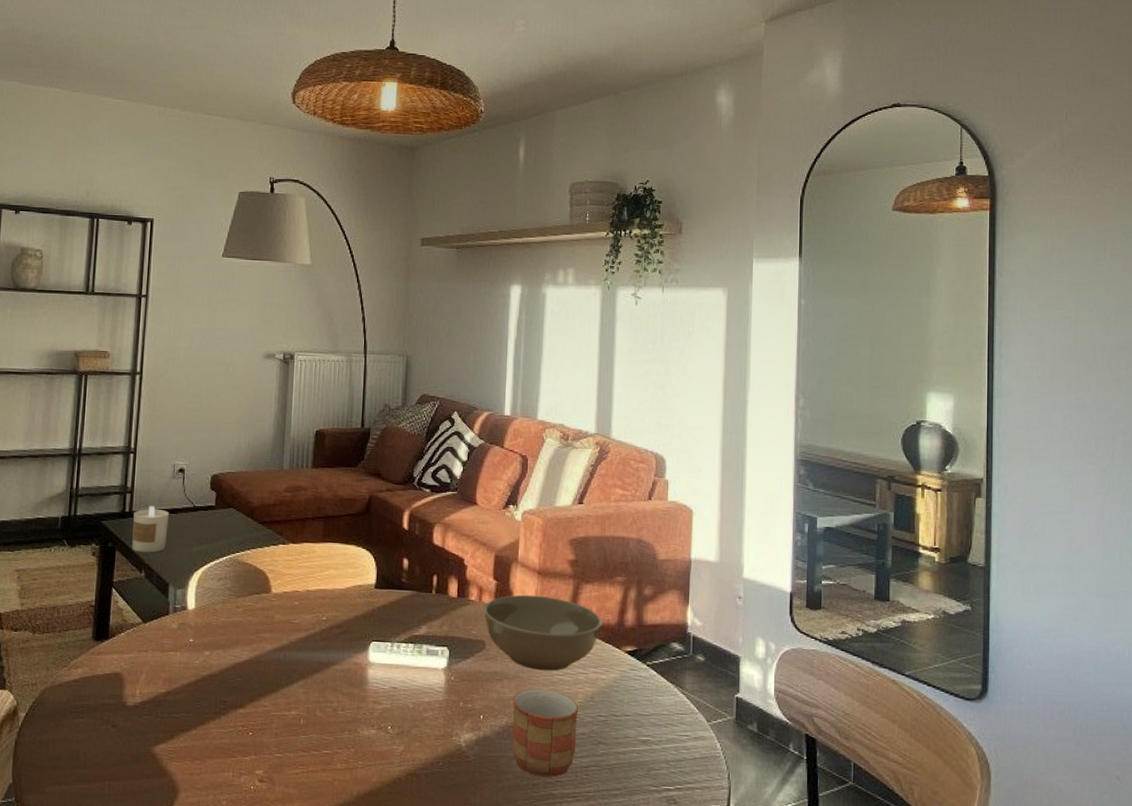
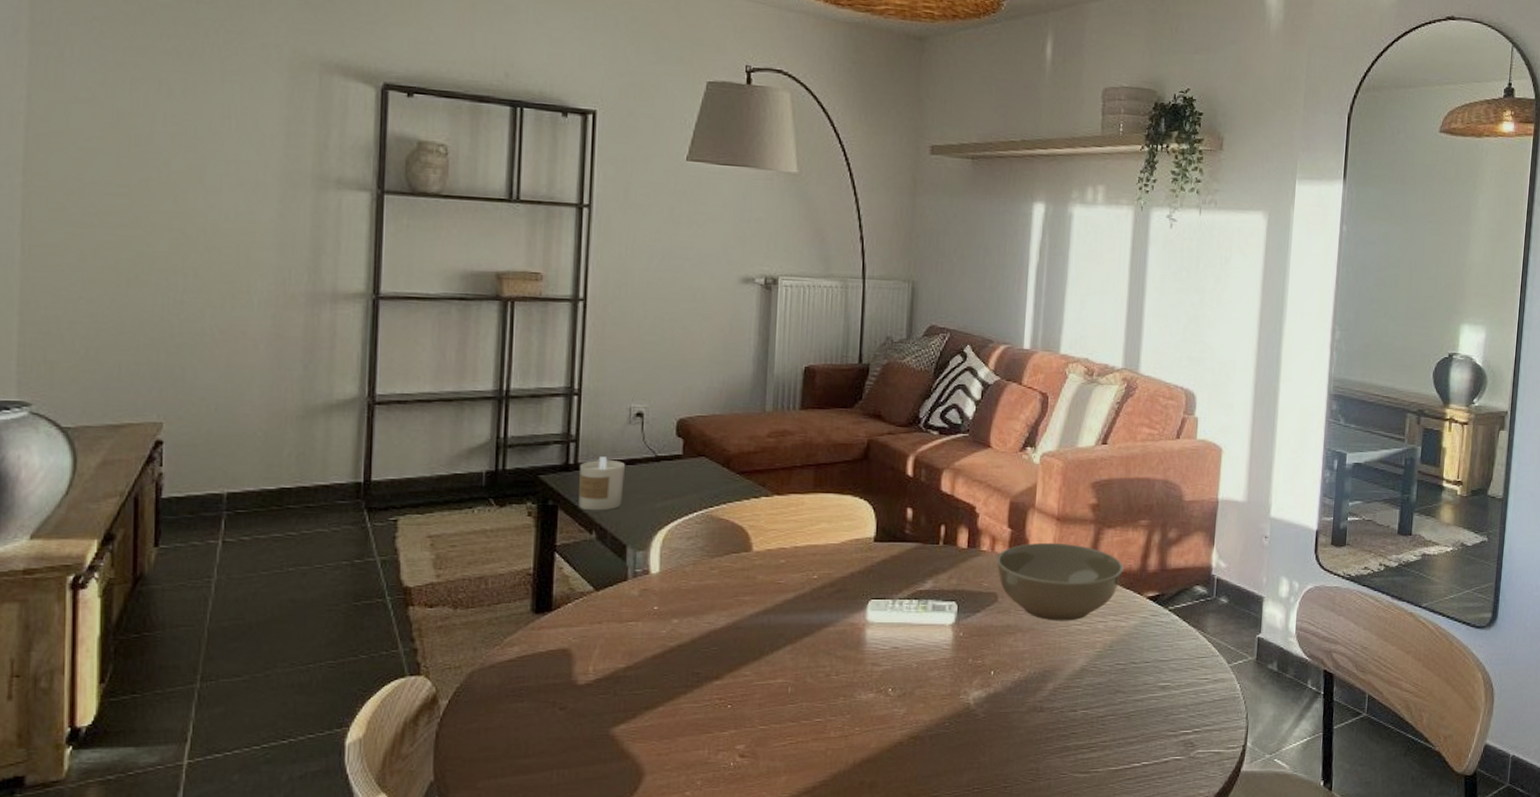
mug: present [511,688,579,777] -> none [1024,639,1097,729]

